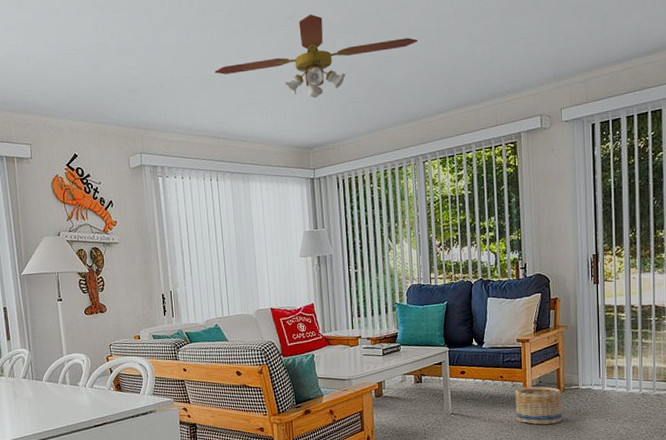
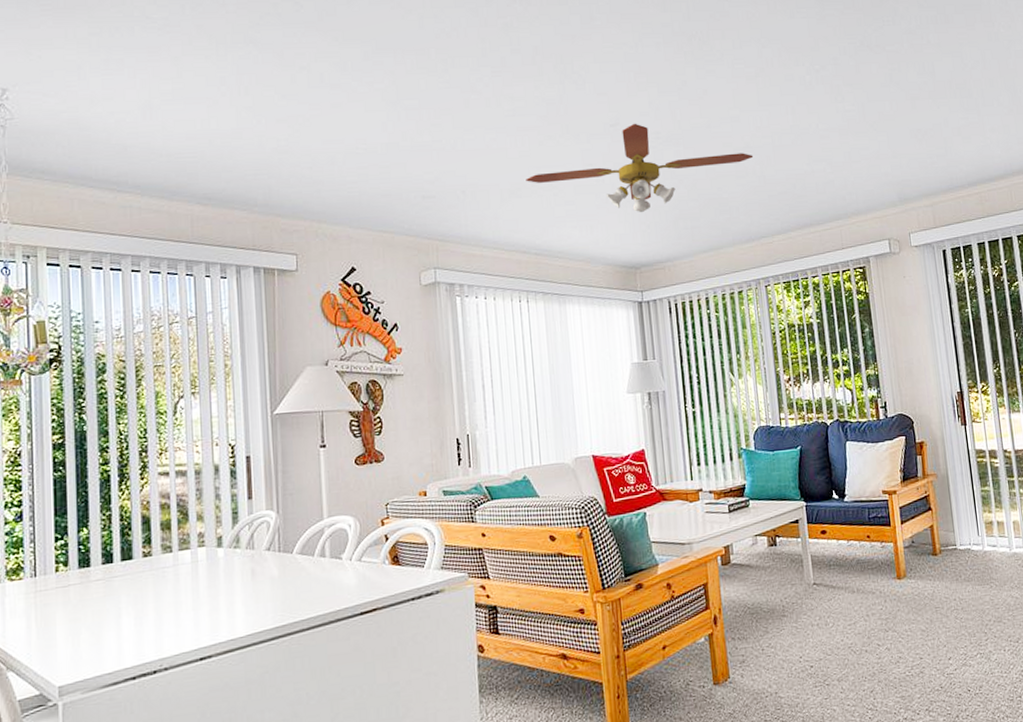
basket: present [514,386,562,425] -> none [884,547,942,595]

